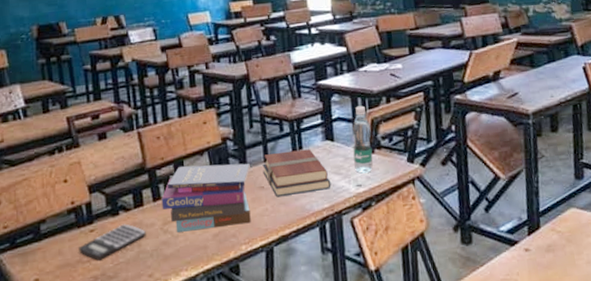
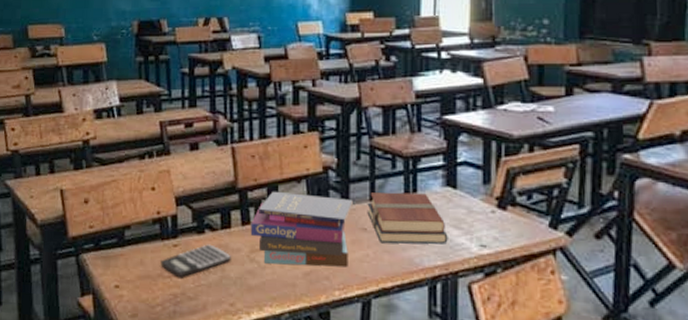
bottle: present [351,105,373,173] -> none [478,151,505,233]

